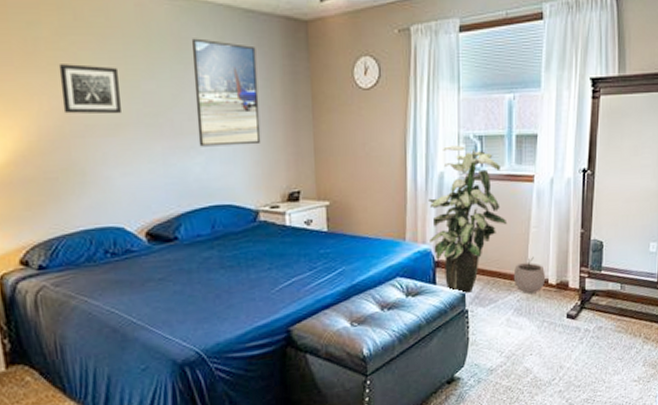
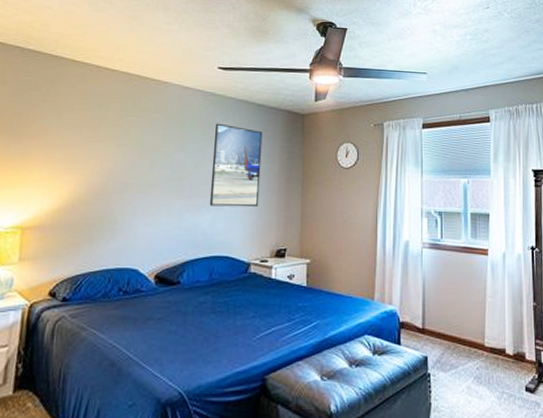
wall art: present [58,64,122,114] -> none [110,137,158,177]
indoor plant: present [429,145,508,294] -> none [395,219,466,356]
plant pot: present [513,257,546,293] -> none [472,326,503,362]

